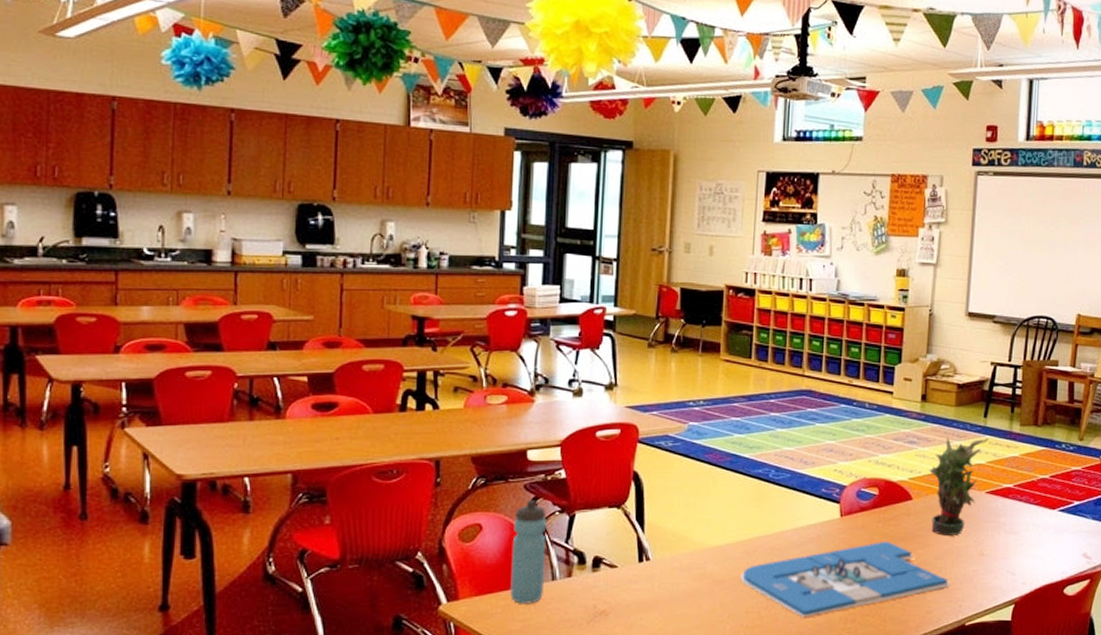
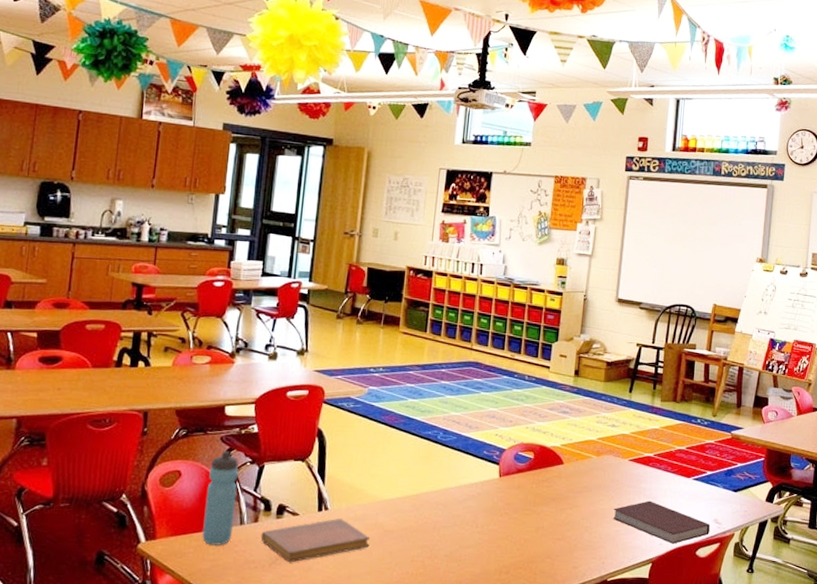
notebook: none [576,569,699,619] -> present [260,519,370,562]
board game: present [741,541,950,617] -> none [408,501,595,568]
potted plant: present [929,436,988,535] -> none [579,408,633,498]
notebook: none [970,536,1078,582] -> present [613,501,710,544]

